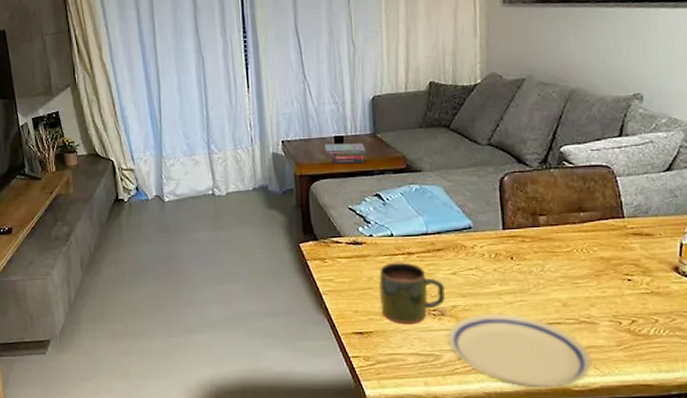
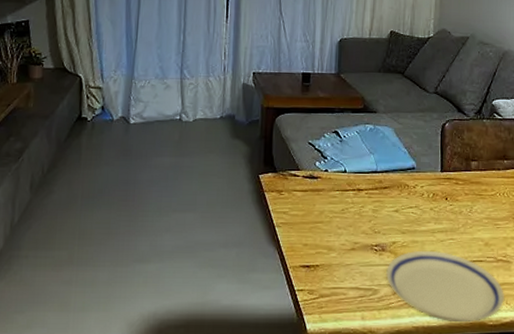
books: present [325,143,367,164] -> none [292,79,330,101]
mug: present [379,262,446,325] -> none [328,197,388,259]

